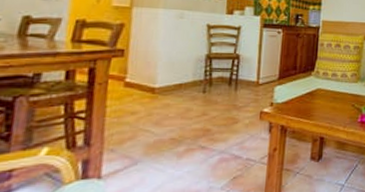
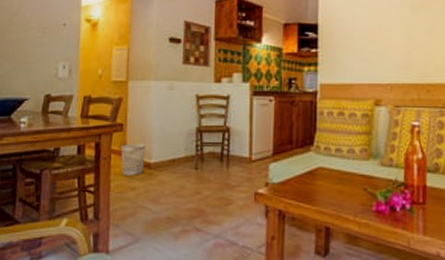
wastebasket: none [120,69,151,100] -> present [121,144,146,175]

